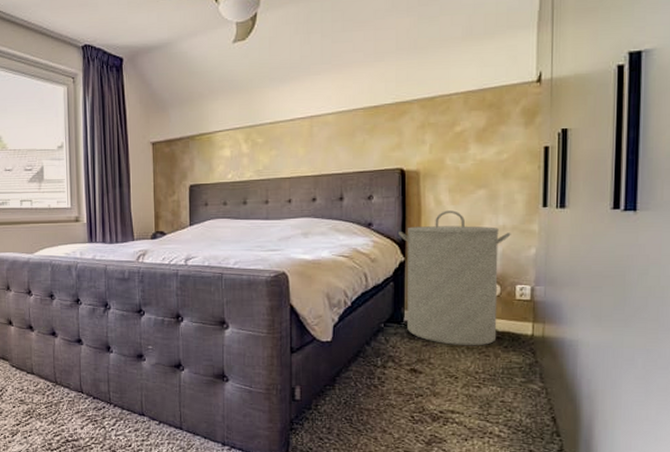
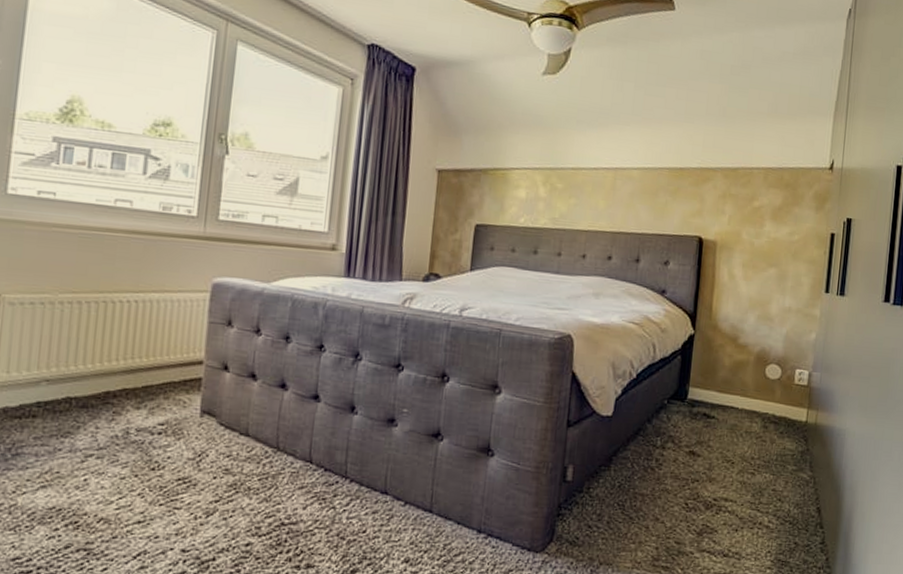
laundry hamper: present [399,210,511,346] -> none [690,286,795,431]

